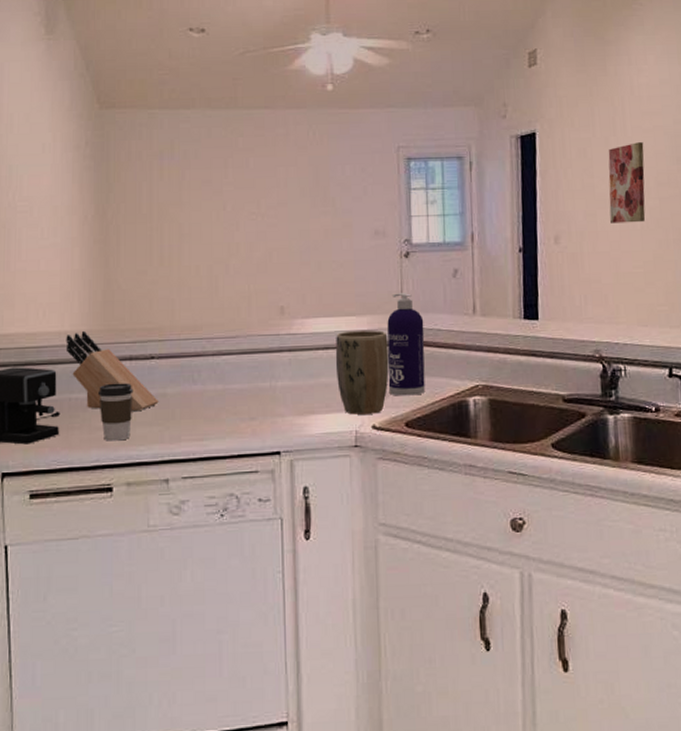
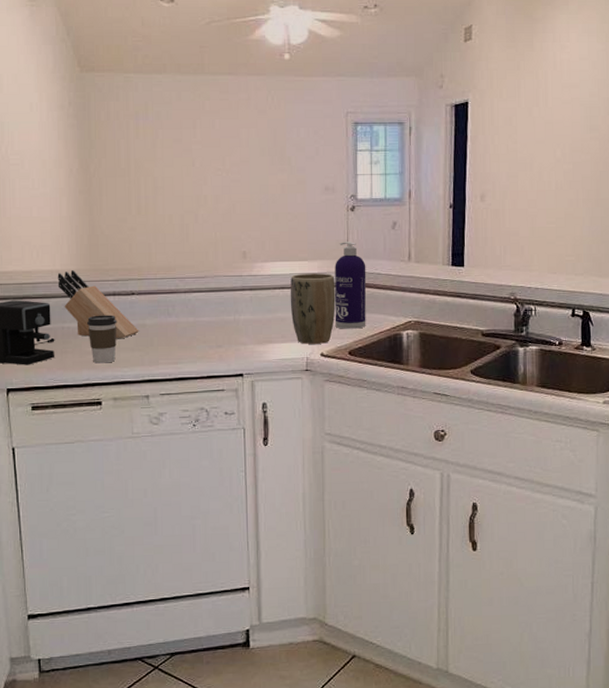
wall art: present [608,142,646,223] -> none [529,113,562,184]

